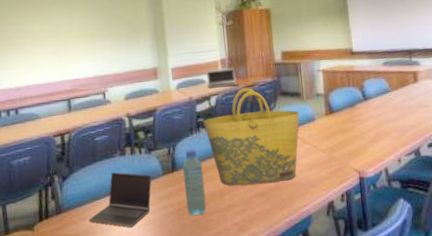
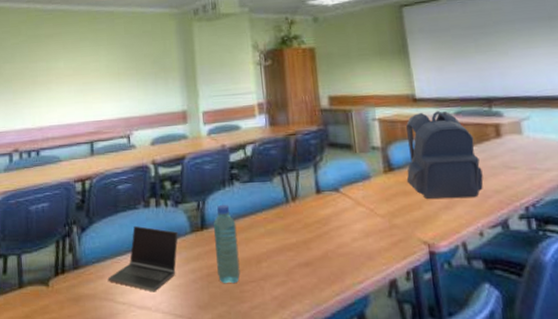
tote bag: present [203,88,300,186] -> none [238,137,352,252]
laptop: present [206,68,239,89] -> none [241,113,279,136]
backpack: none [343,62,403,135] -> present [406,111,484,199]

